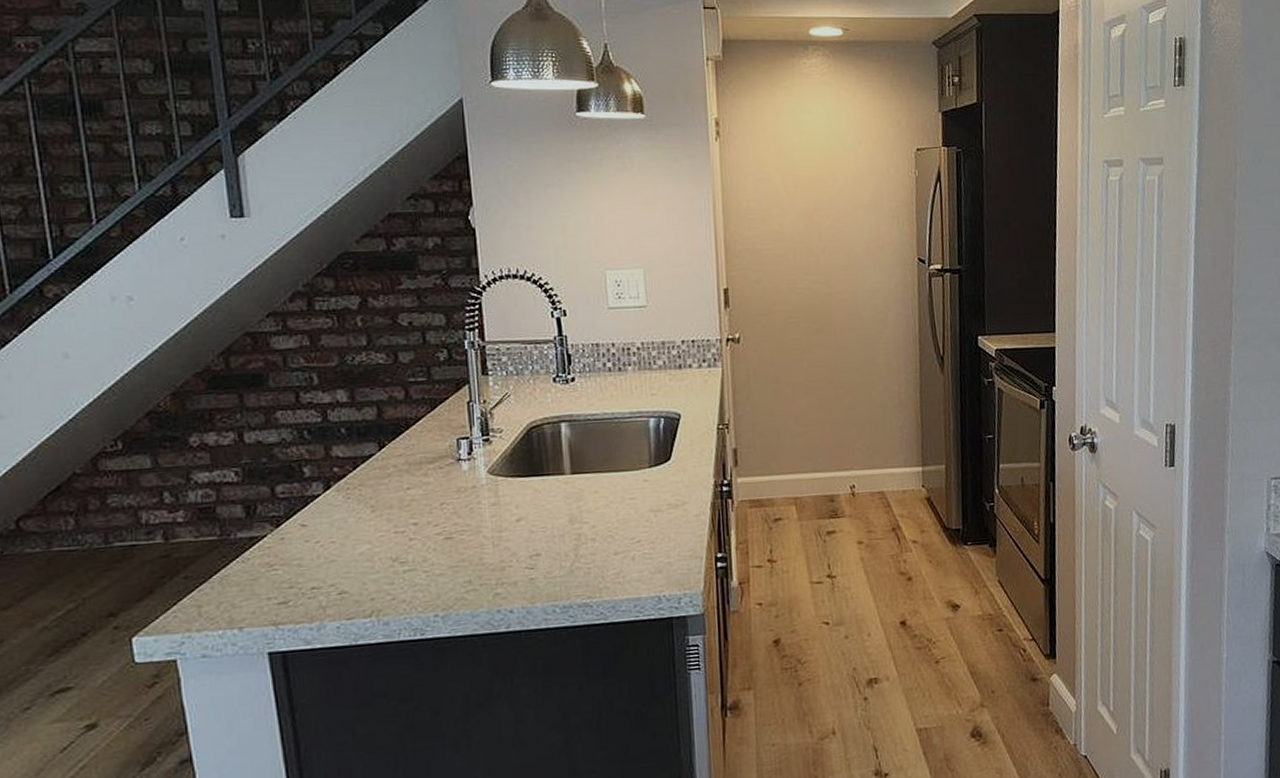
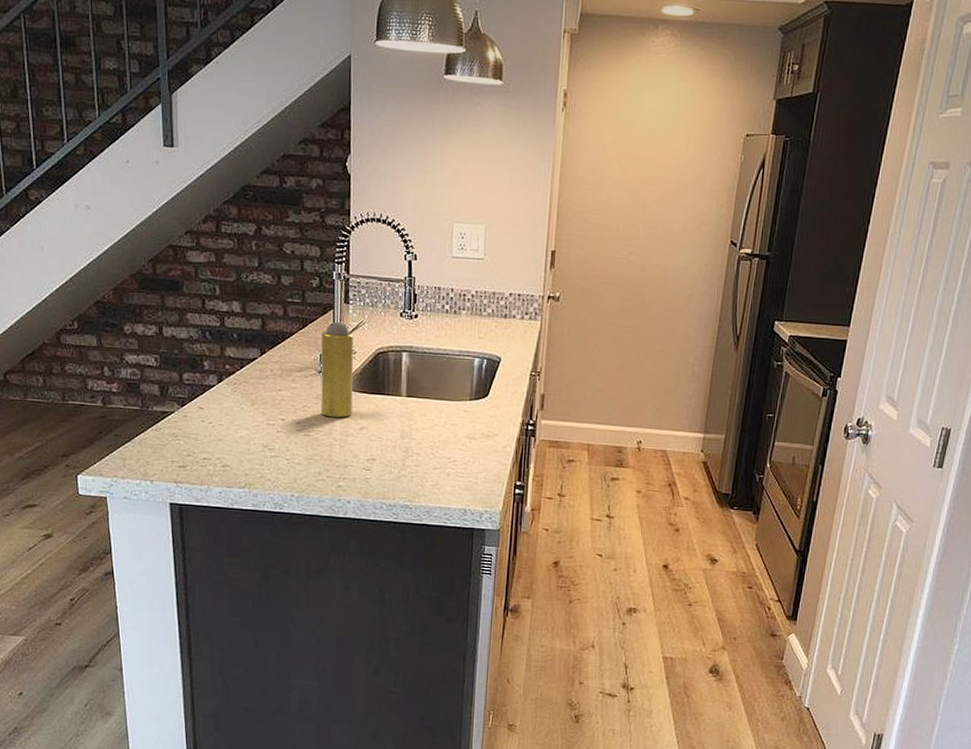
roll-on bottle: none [457,397,505,513] -> present [320,321,354,418]

